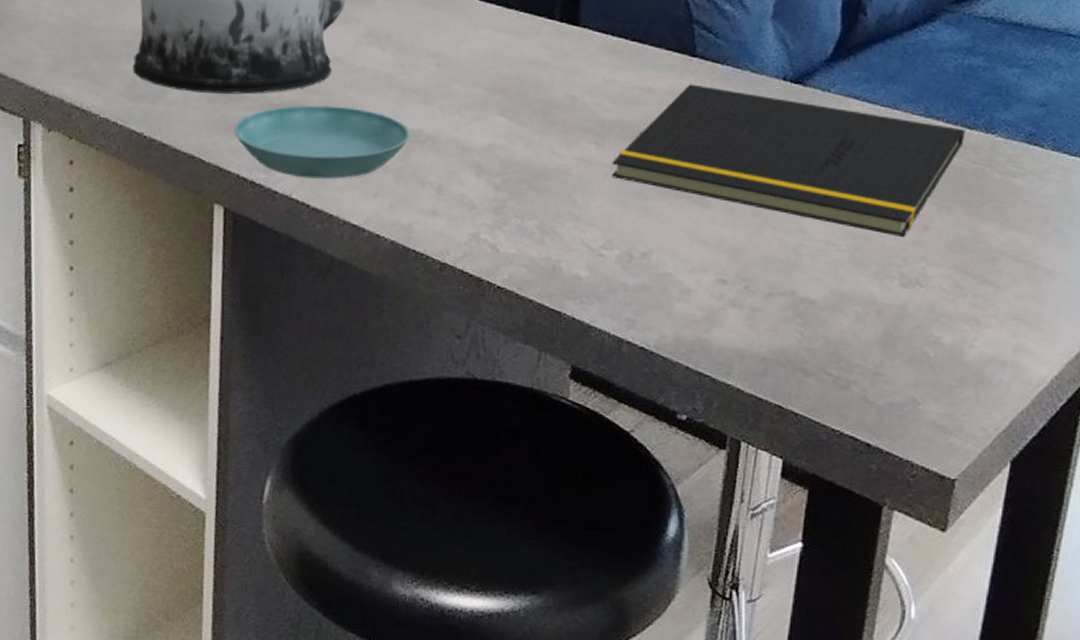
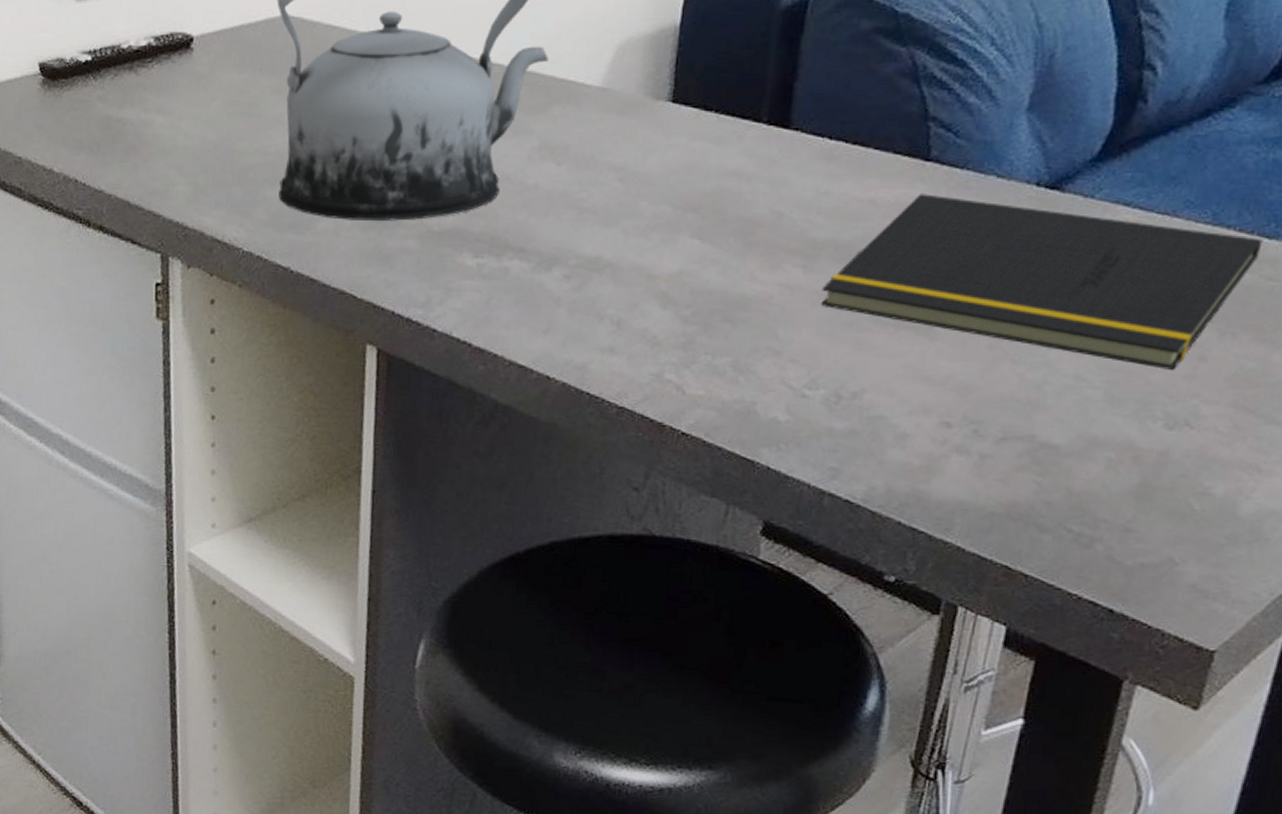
saucer: present [234,105,410,179] -> none [389,231,587,315]

